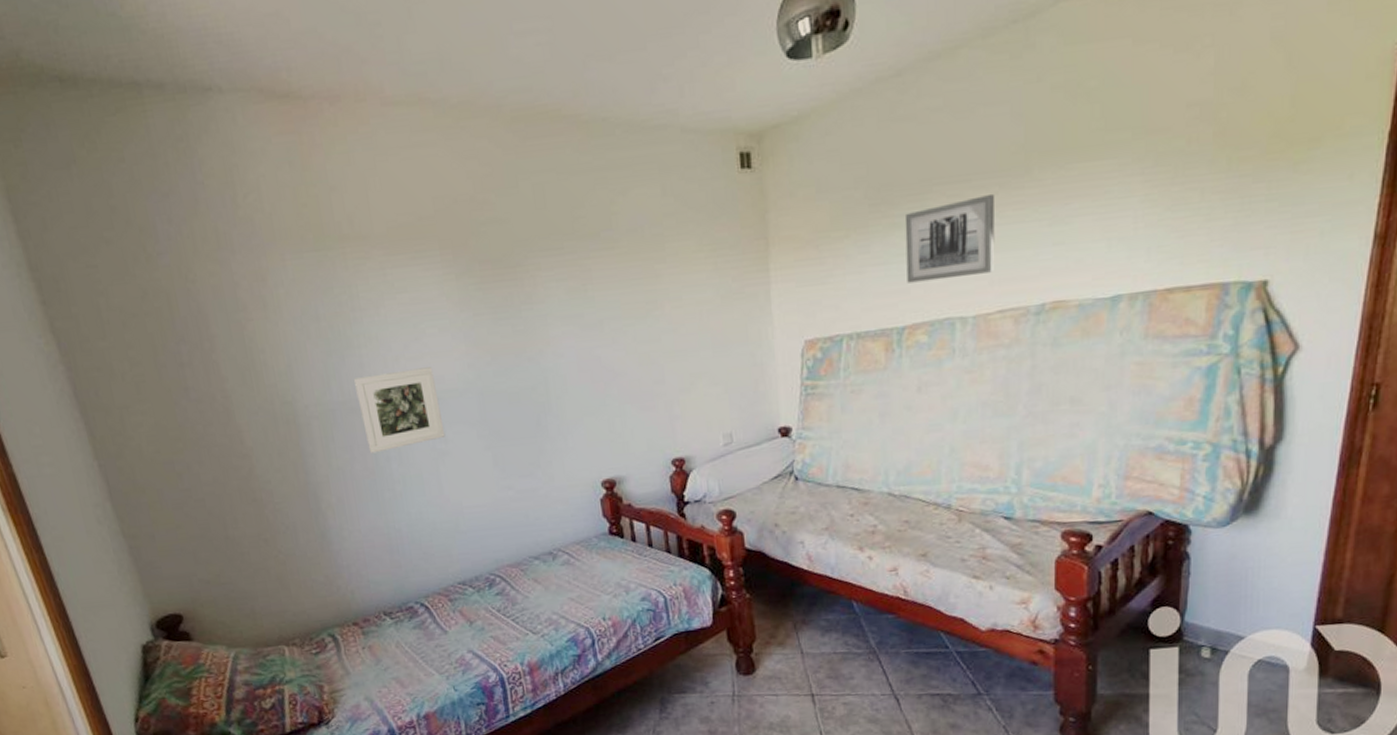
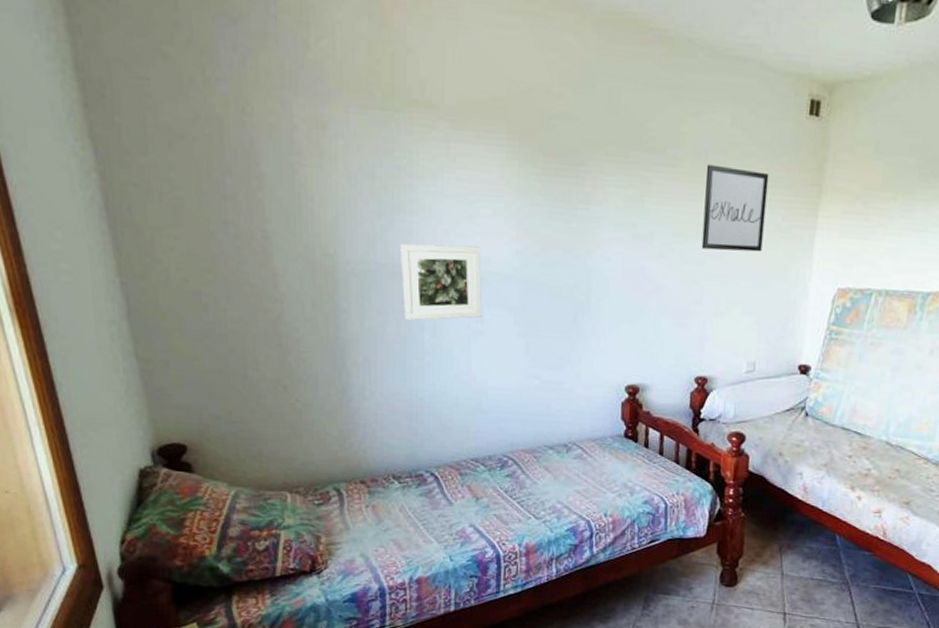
wall art: none [644,236,717,327] -> present [701,164,769,252]

